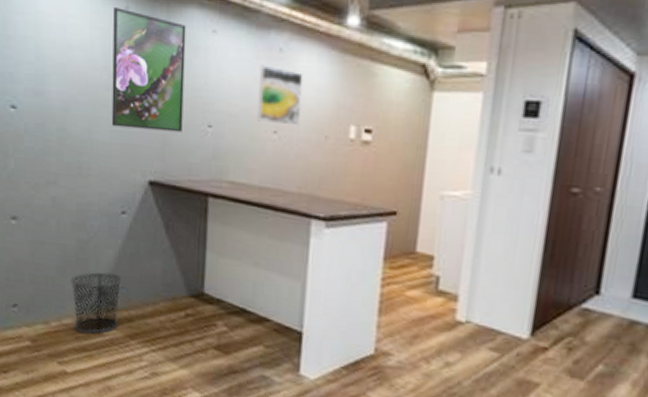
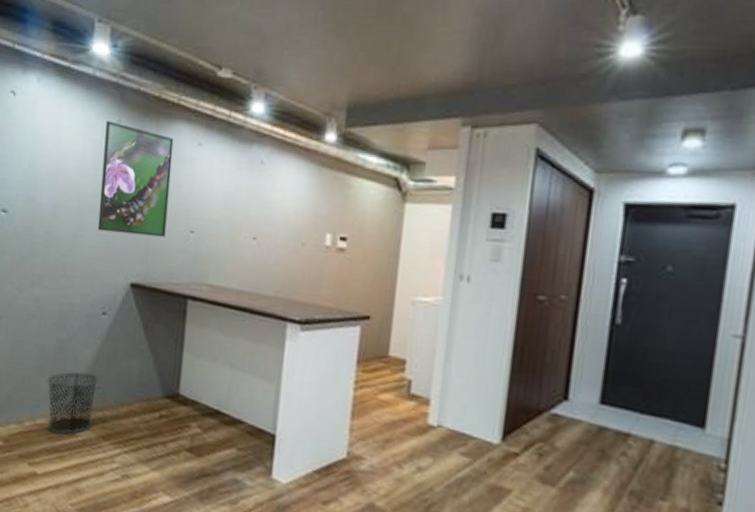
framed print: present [258,64,304,126] -> none [238,175,283,233]

